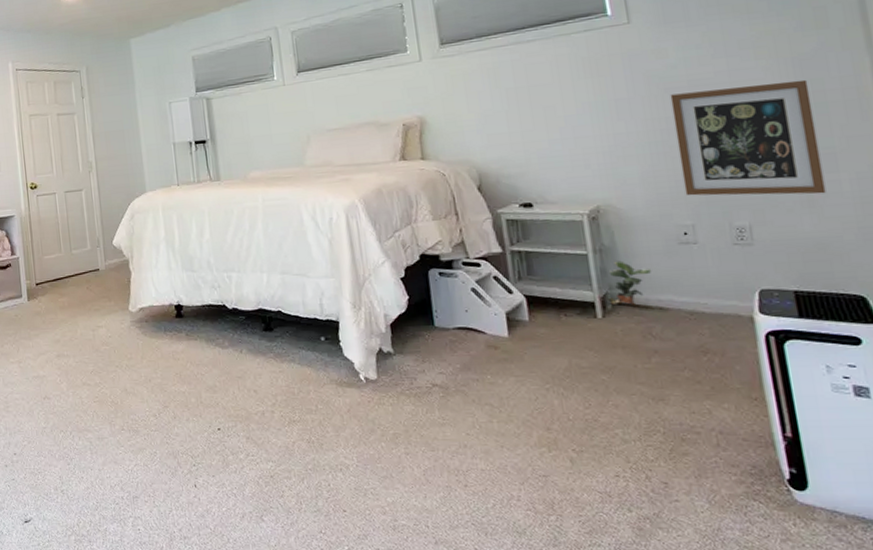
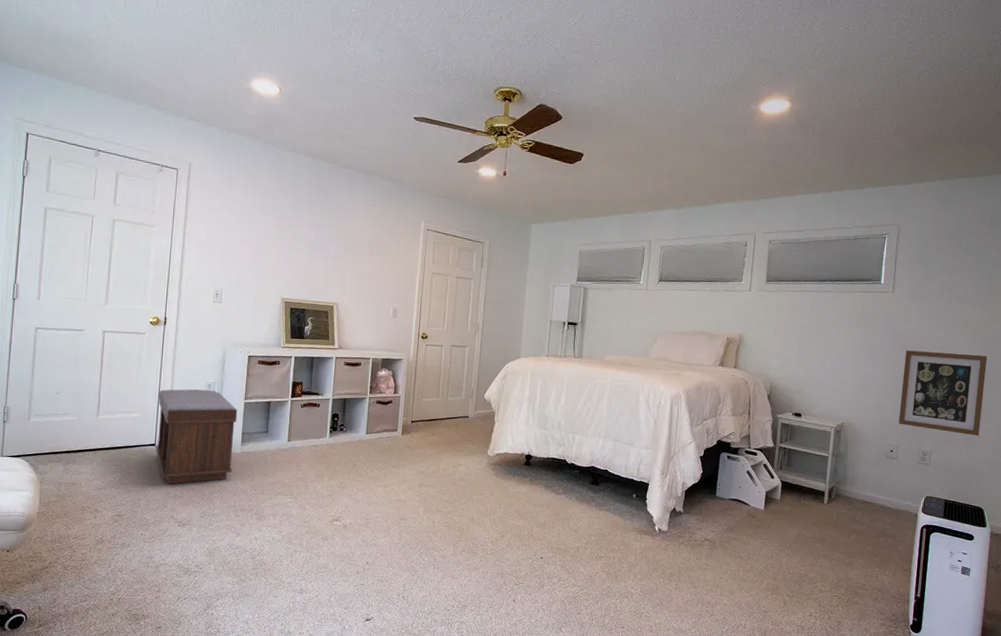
potted plant: present [607,260,652,305] -> none [833,464,865,497]

